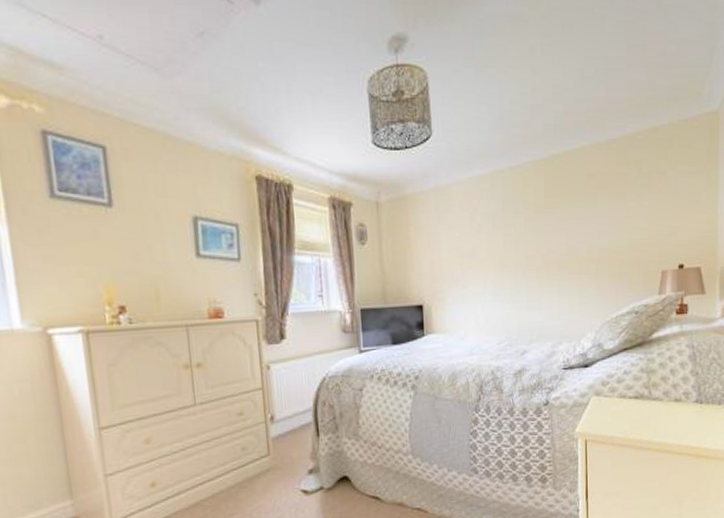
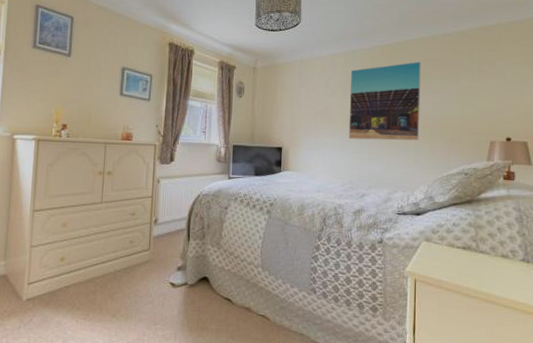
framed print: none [499,178,584,285] -> present [348,61,421,141]

